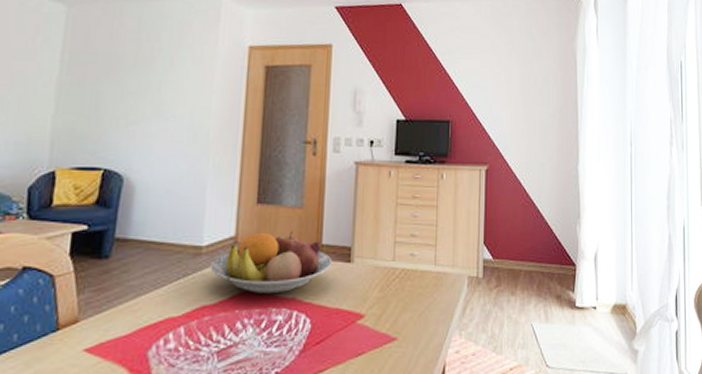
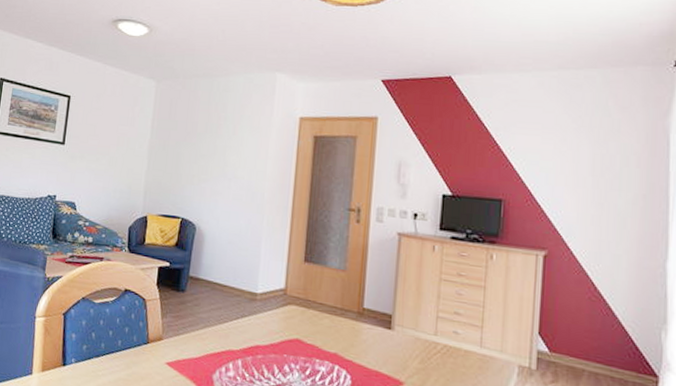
fruit bowl: present [210,230,332,295] -> none [263,287,373,347]

